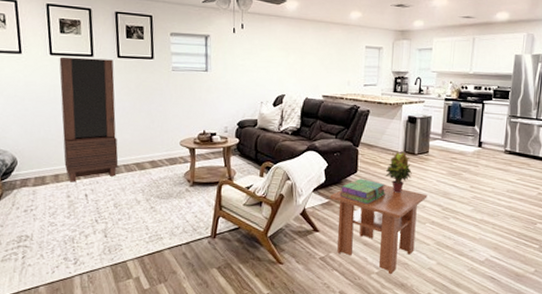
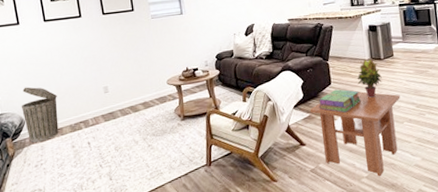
trash can: none [14,124,56,186] -> present [21,87,59,143]
bookcase: present [59,56,119,182] -> none [52,17,115,133]

